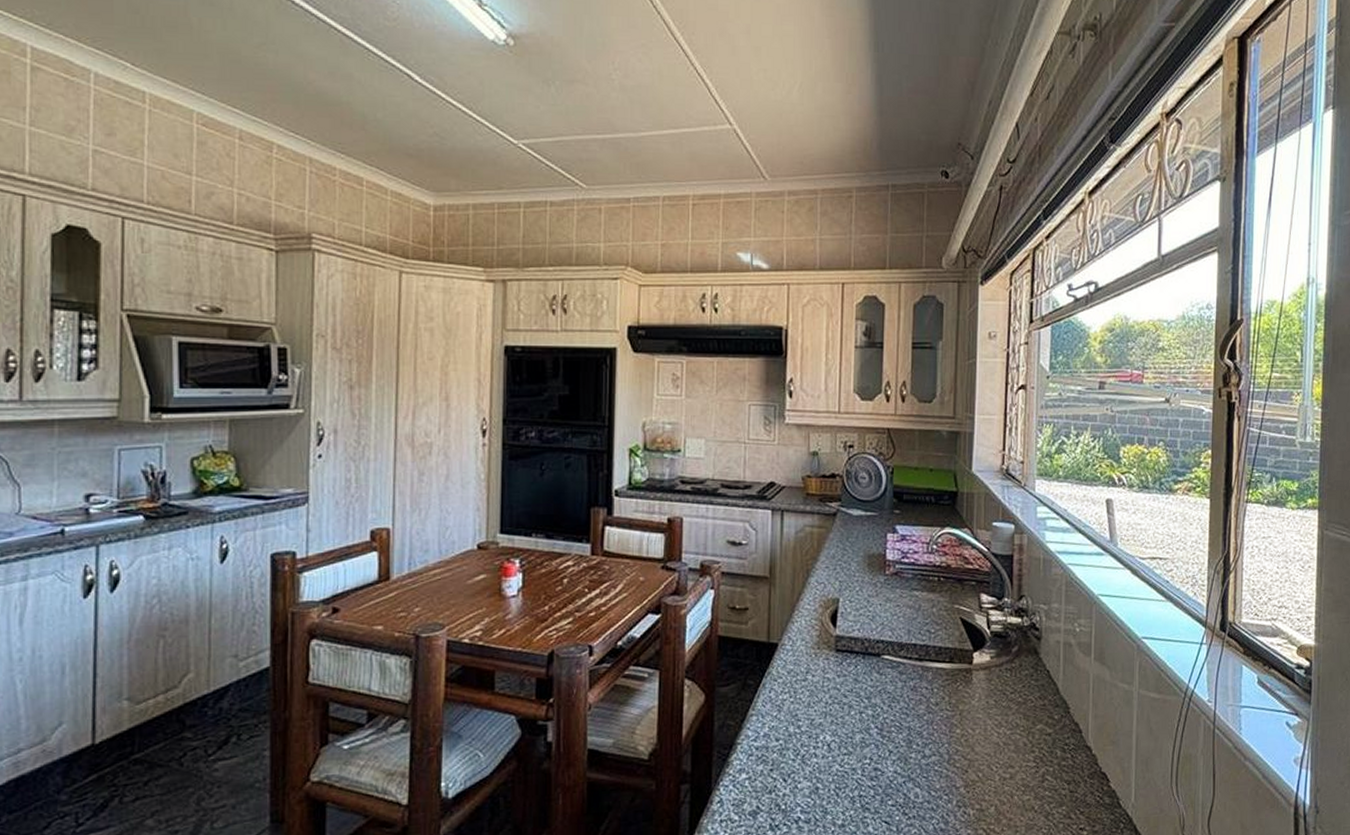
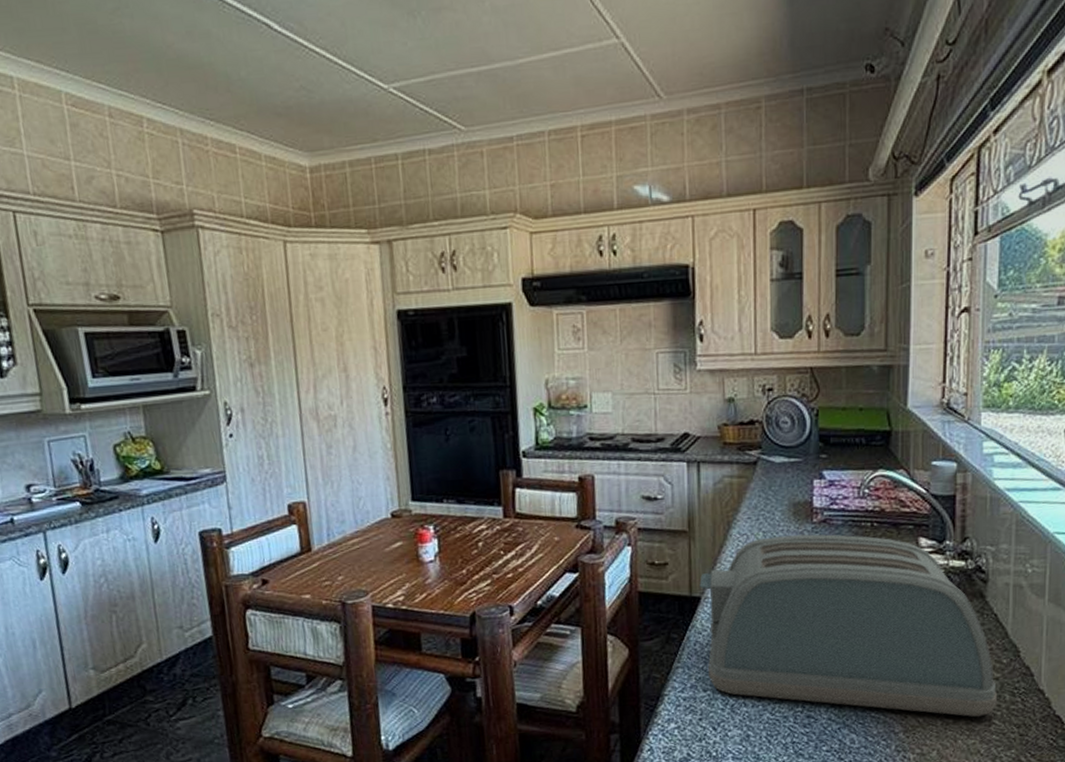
toaster: none [777,586,1049,772] -> present [699,534,997,717]

